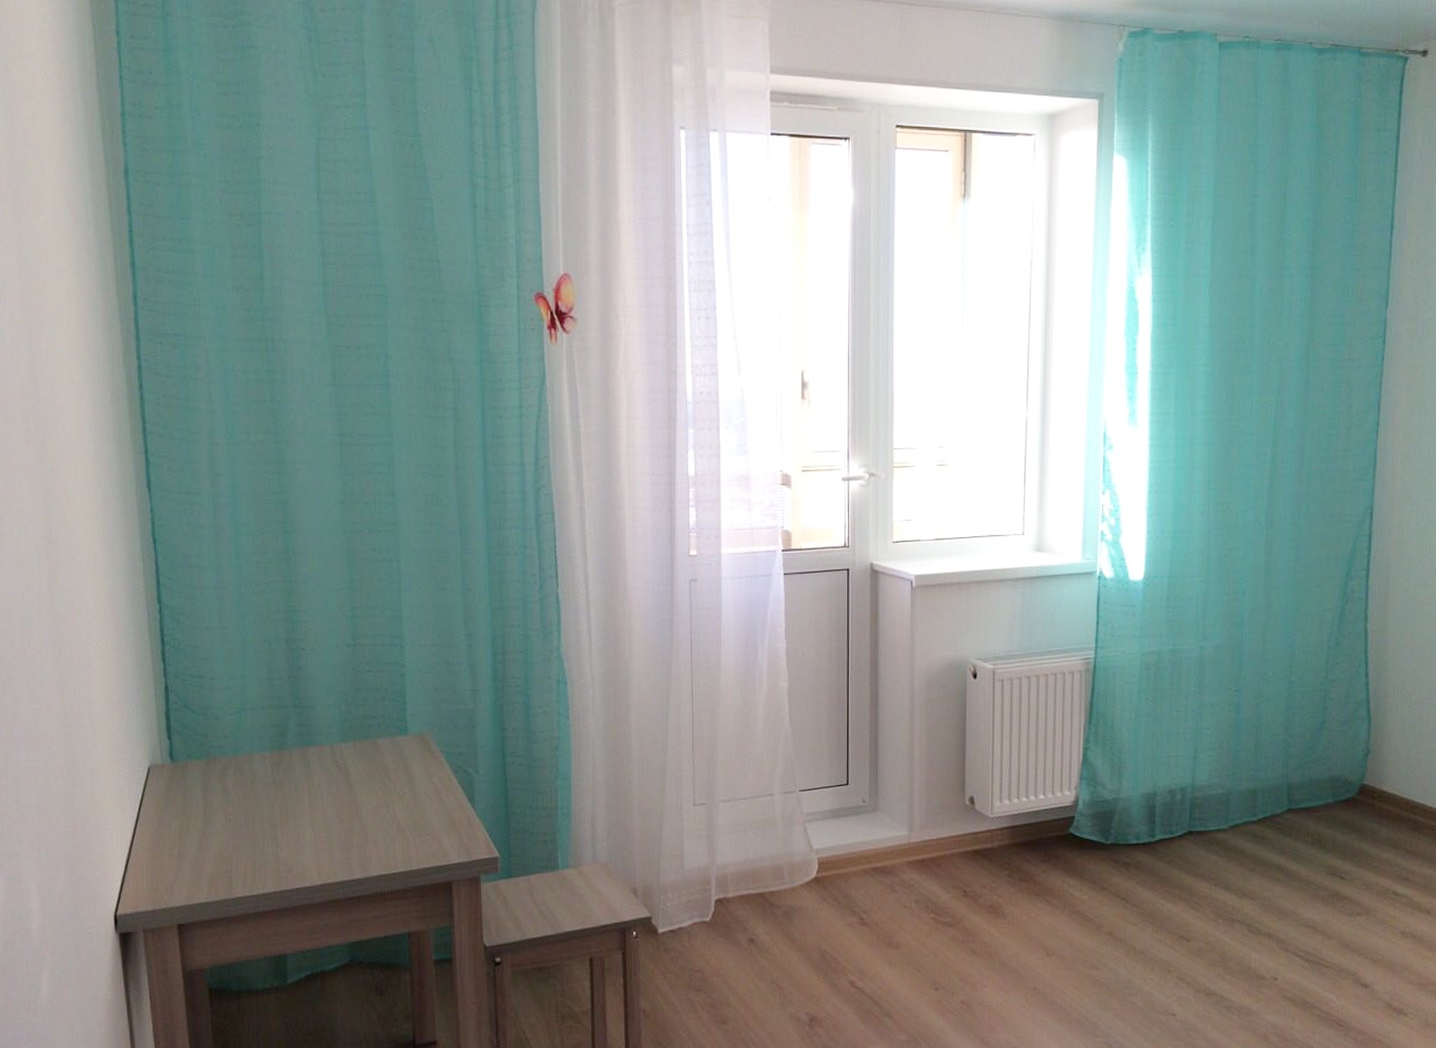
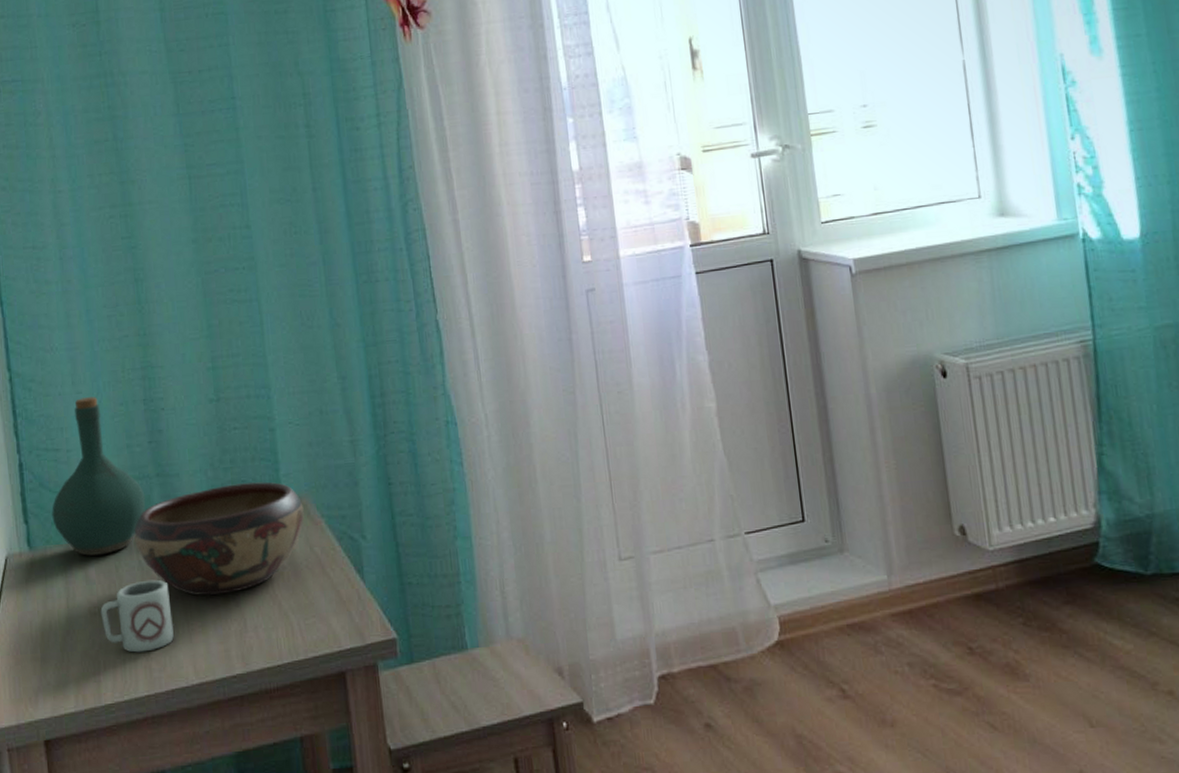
bottle: none [194,633,283,771] -> present [52,397,146,556]
cup: none [235,795,301,856] -> present [100,579,174,653]
decorative bowl: none [270,719,426,812] -> present [134,482,304,596]

